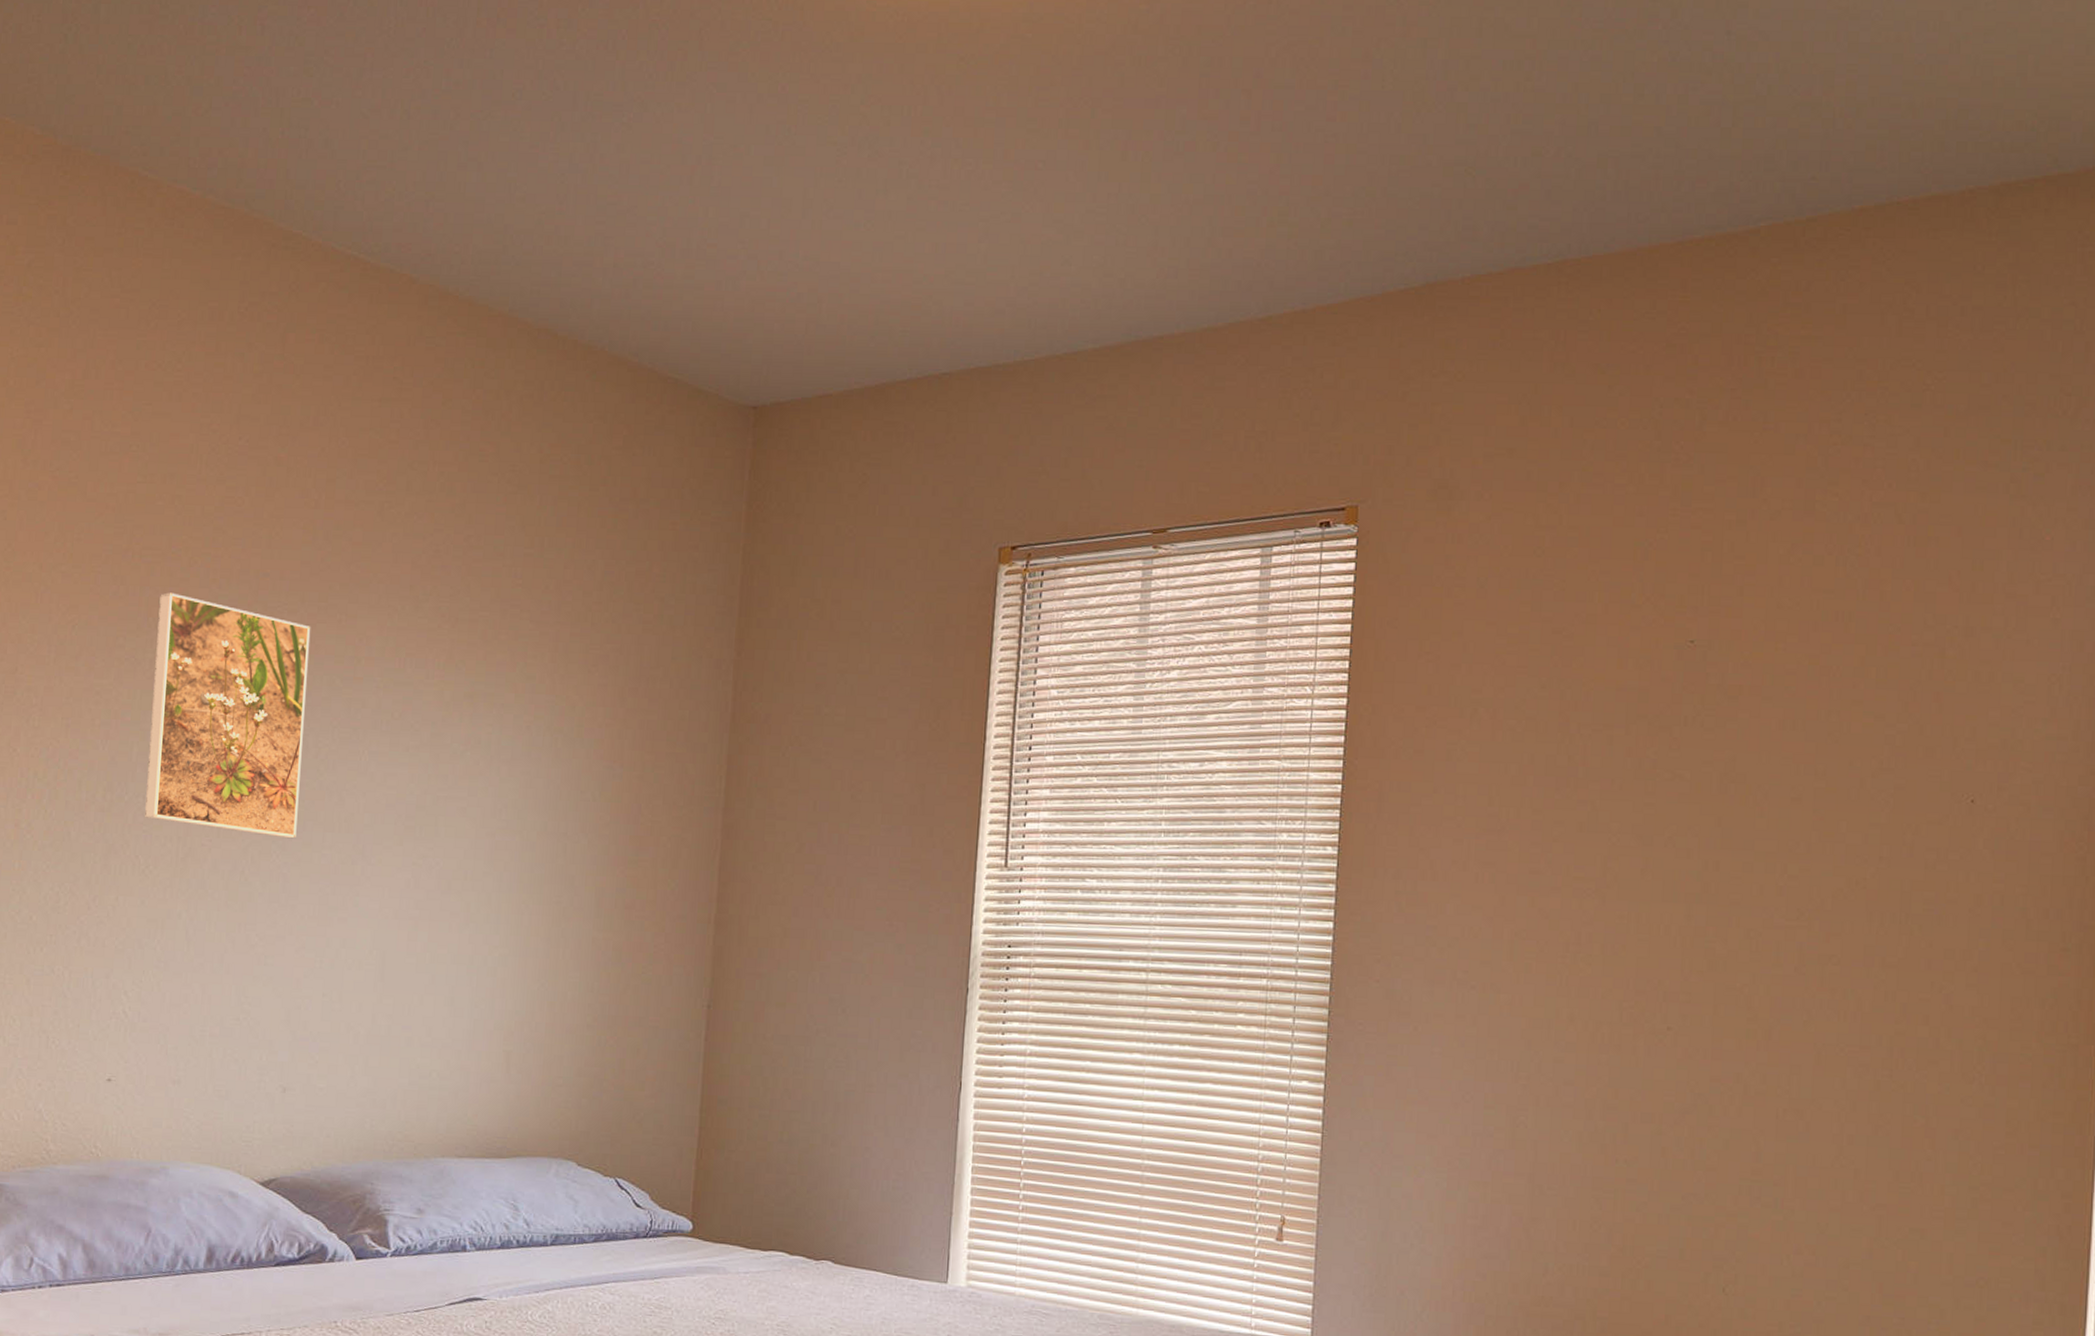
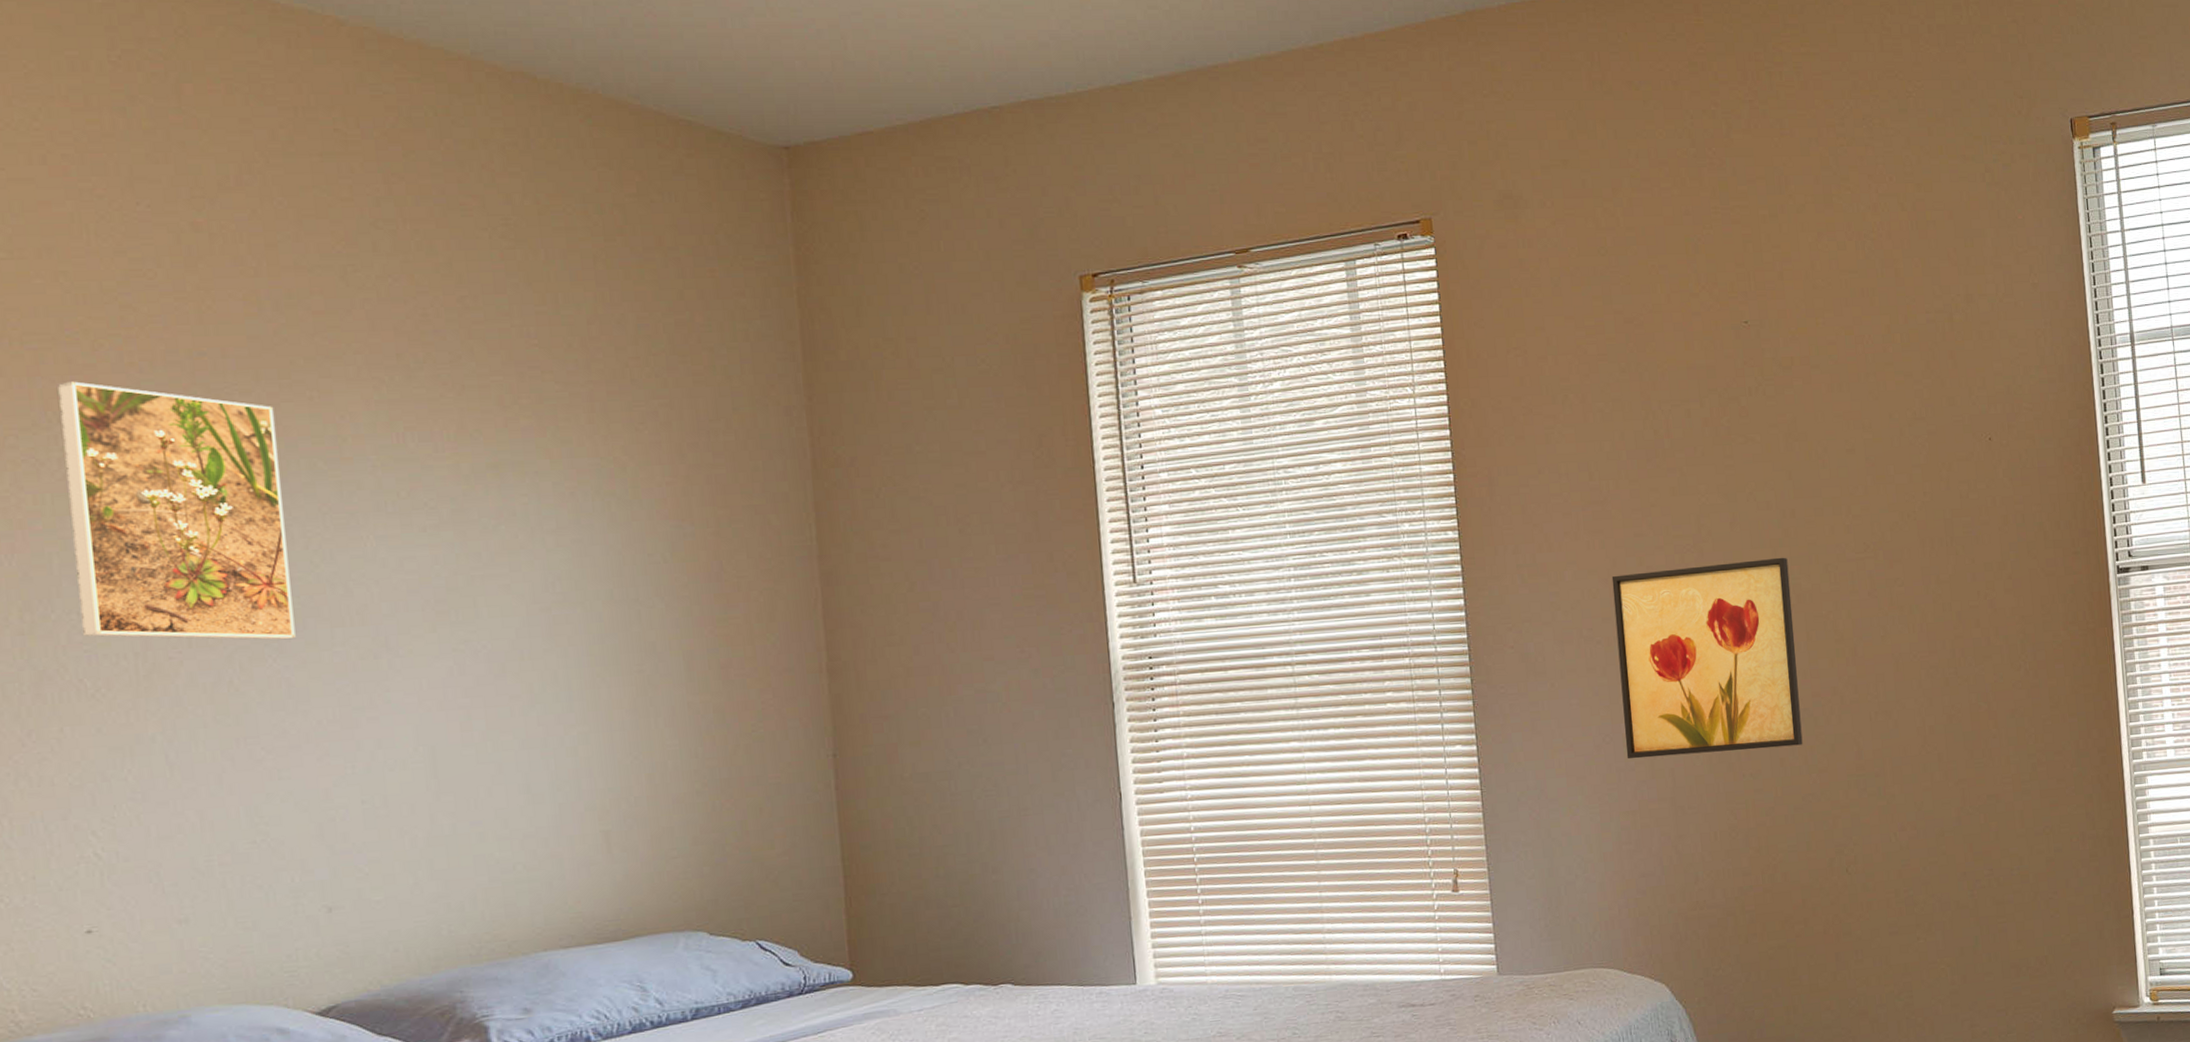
wall art: none [1486,914,1703,1136] -> present [1611,557,1803,759]

